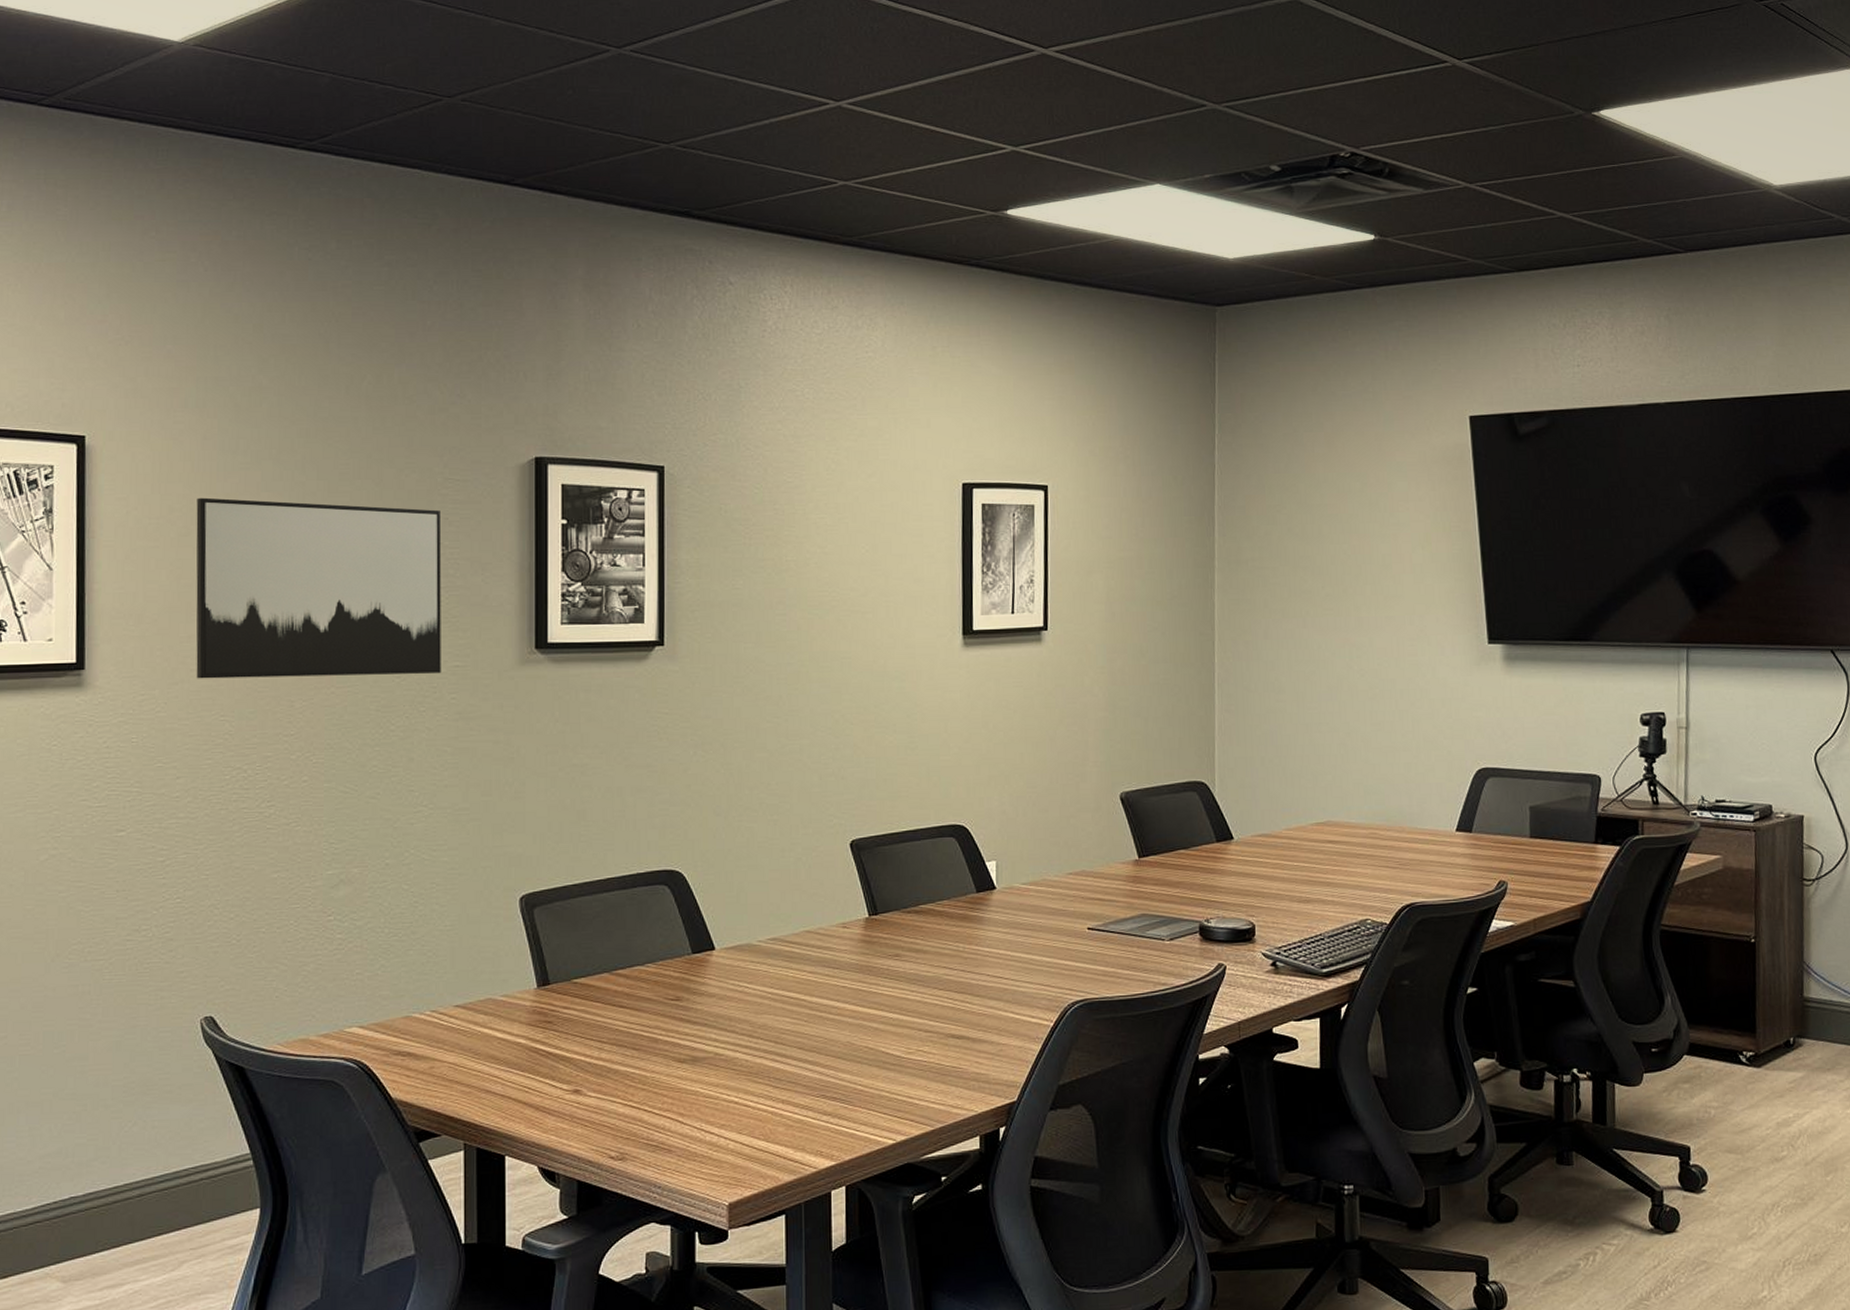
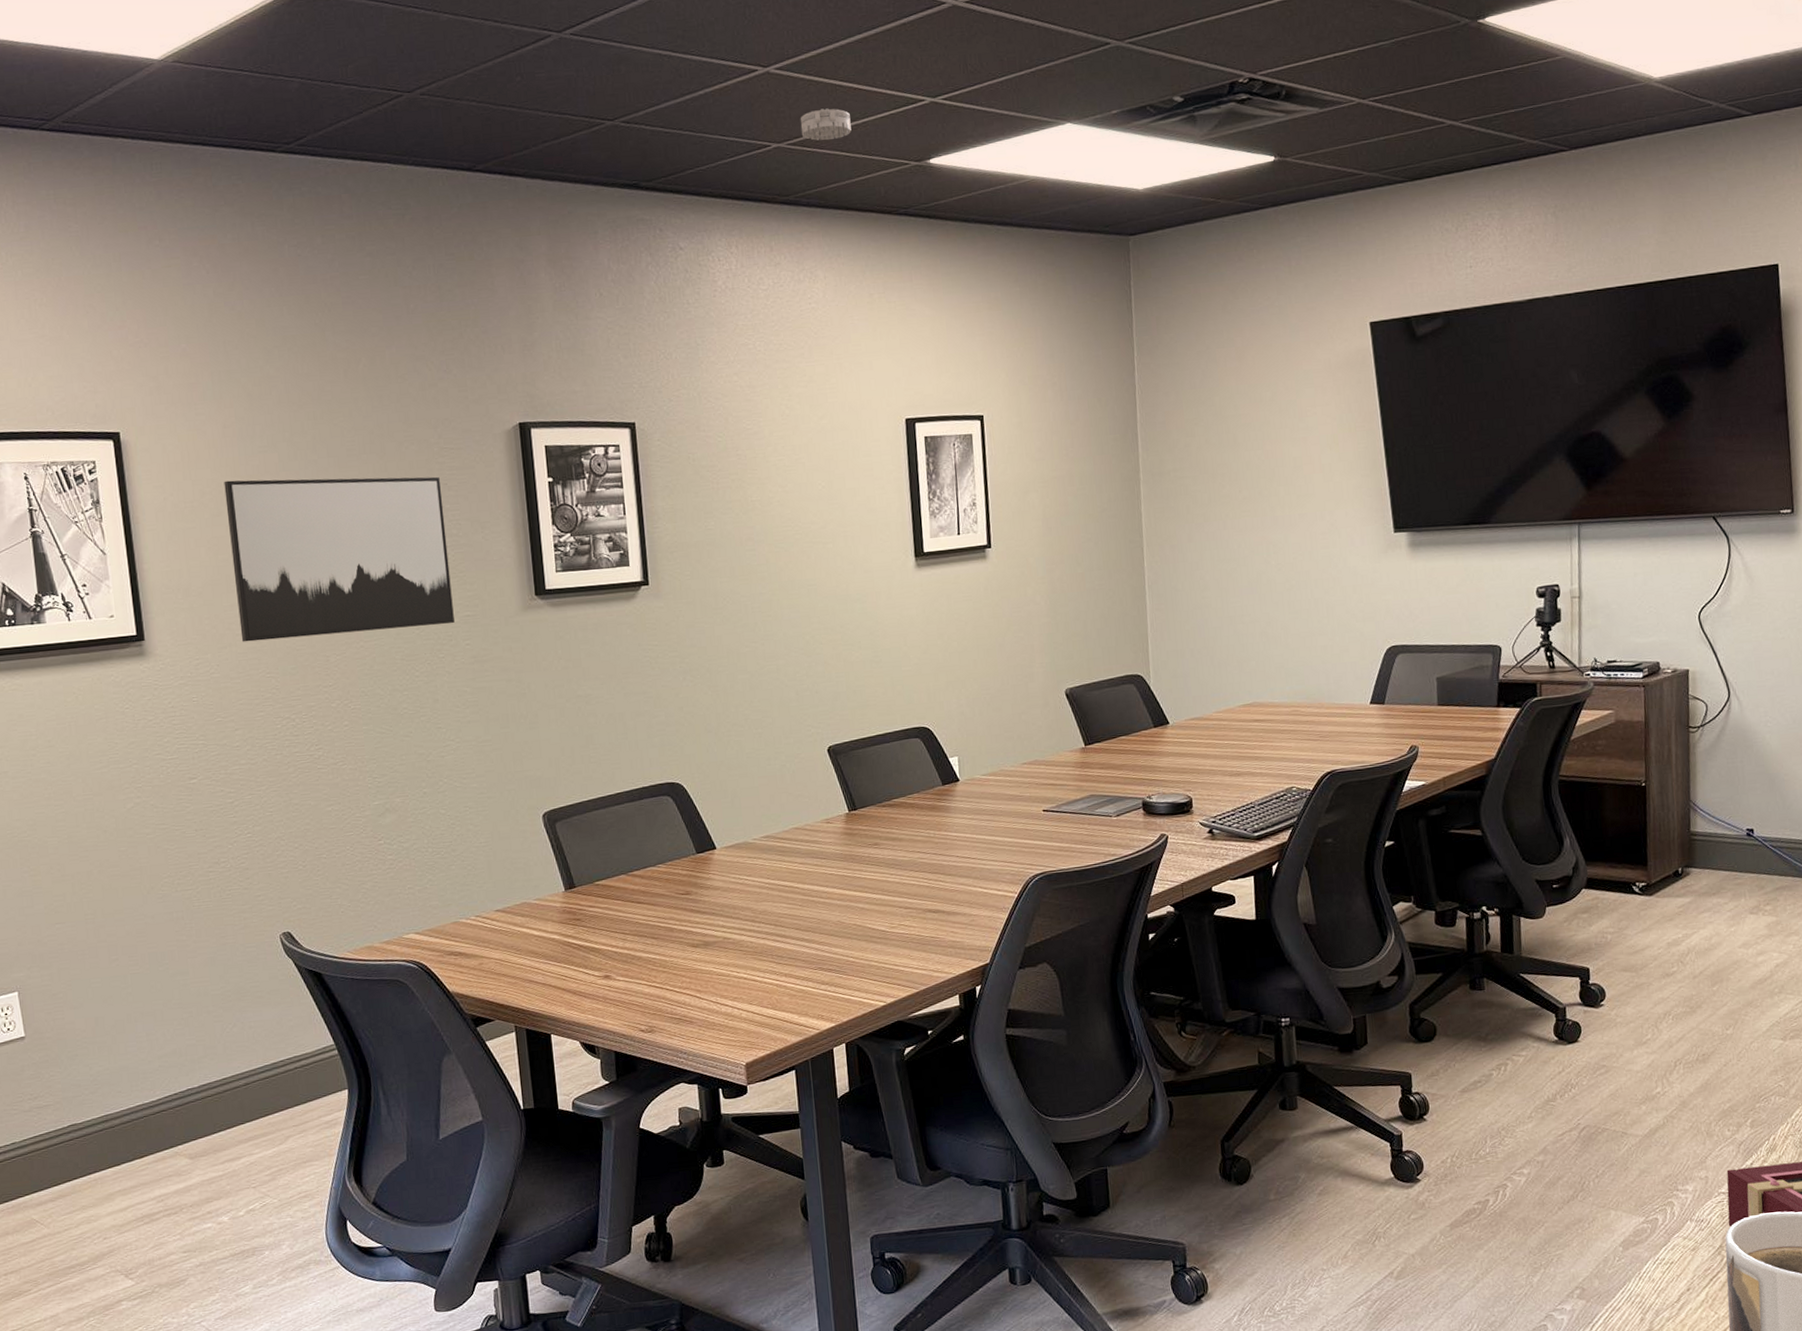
smoke detector: none [870,149,925,181] -> present [800,108,852,141]

